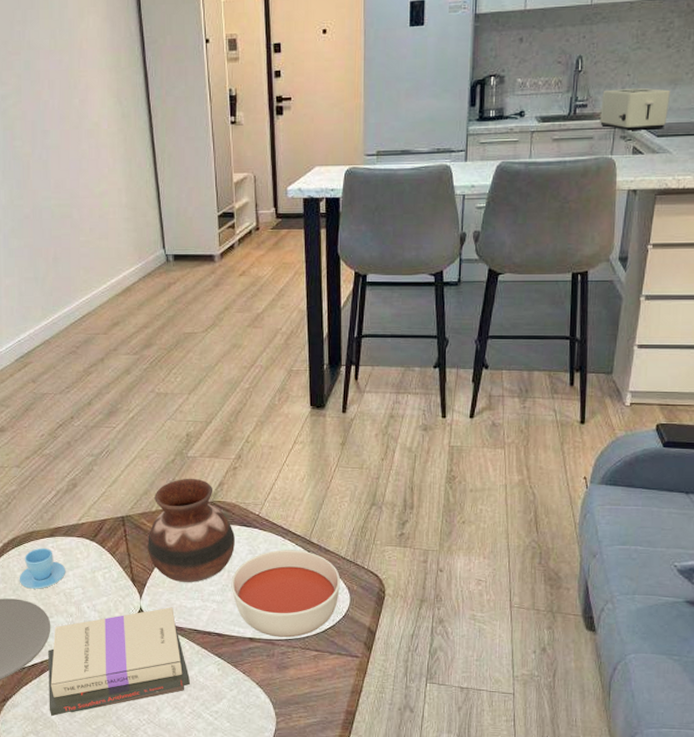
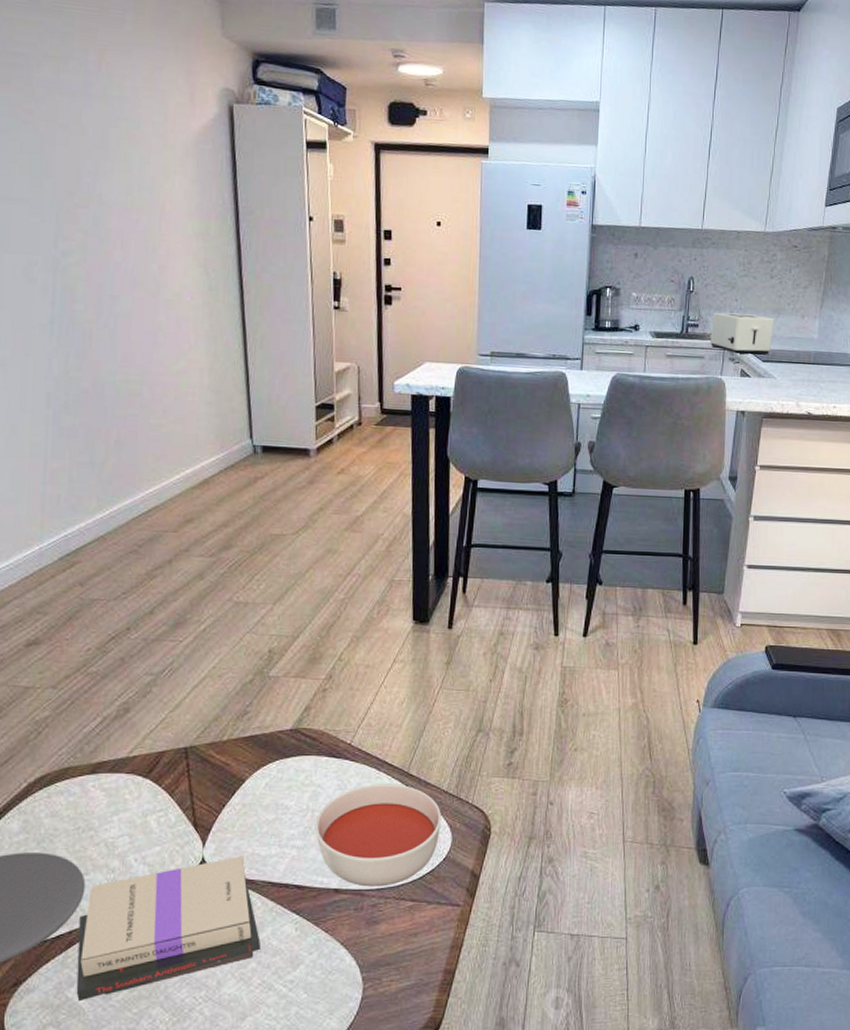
teacup: present [19,548,66,589] -> none [46,788,110,839]
vase: present [148,478,235,582] -> none [215,701,322,825]

